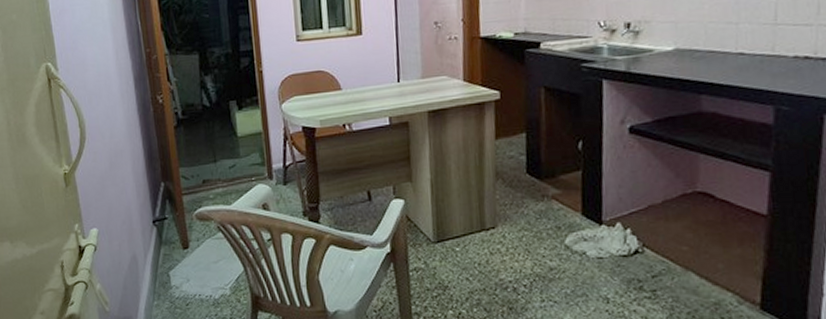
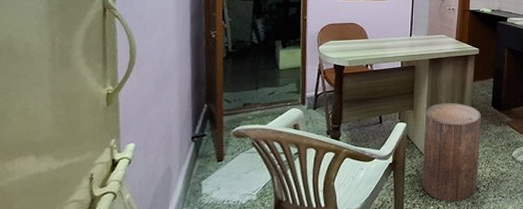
stool: none [429,169,514,305] -> present [422,102,482,202]

